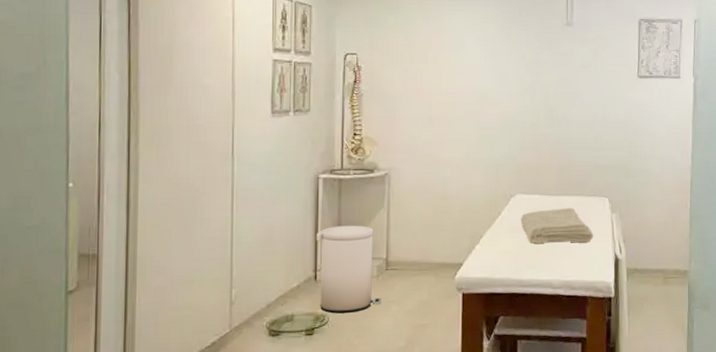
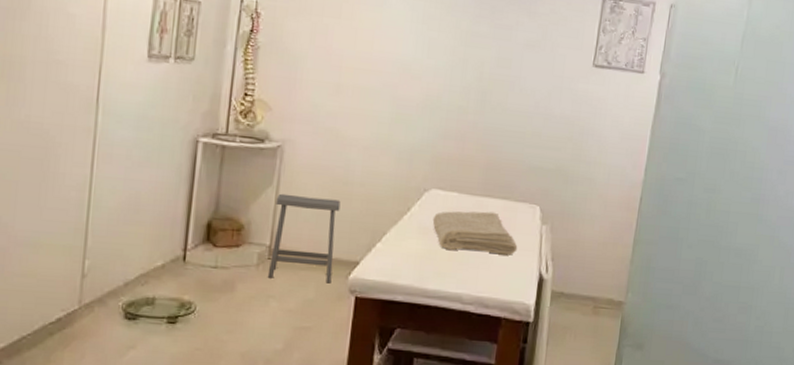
pedal bin: present [315,225,381,314] -> none [187,200,260,304]
stool: none [387,213,442,286] -> present [267,193,341,284]

